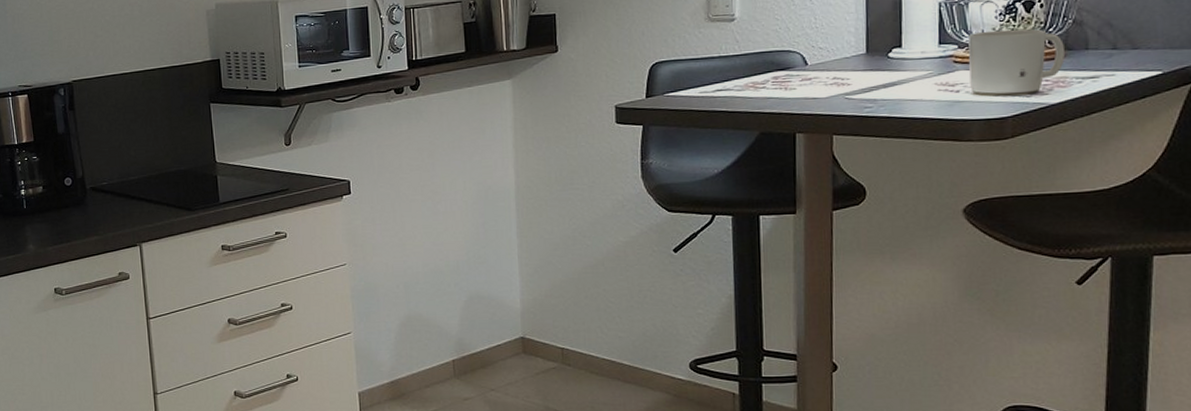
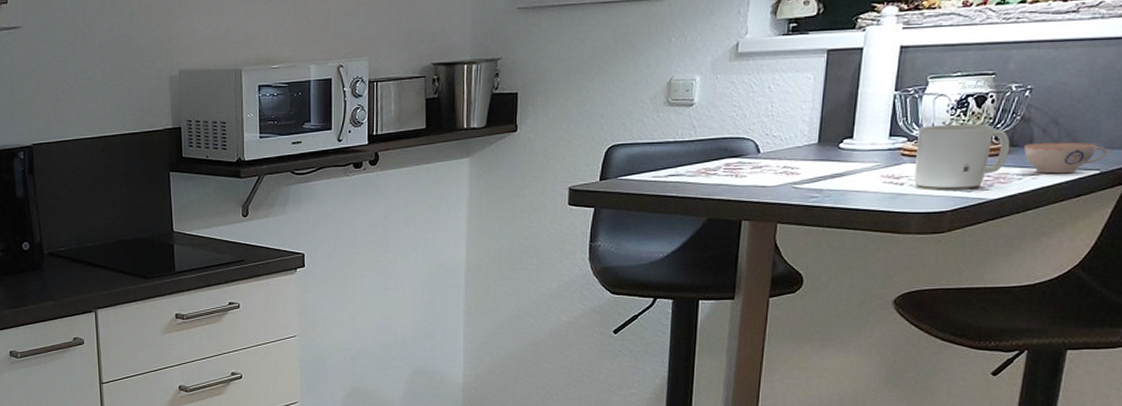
teacup: none [1079,43,1168,76] -> present [1023,142,1108,174]

